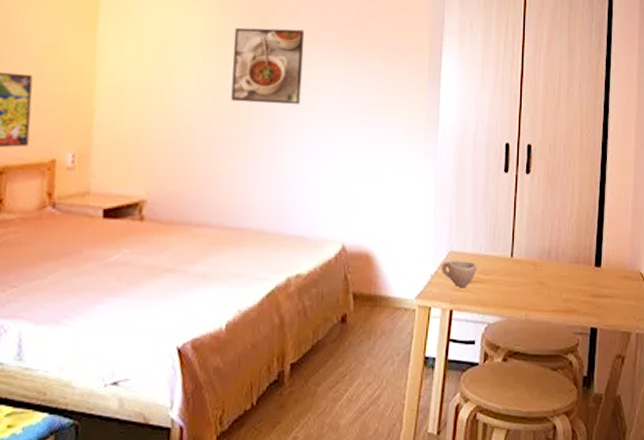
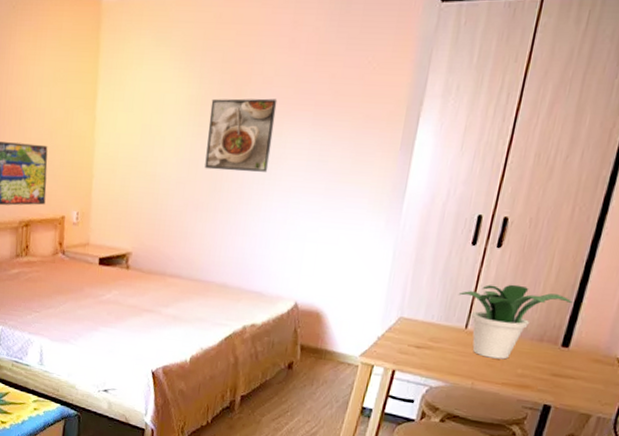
cup: present [441,260,477,287] -> none [388,325,427,351]
potted plant: none [500,209,596,286] -> present [458,284,573,360]

